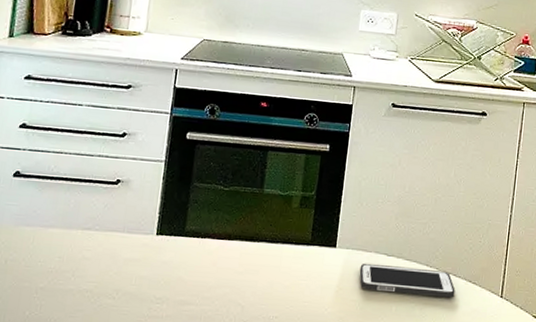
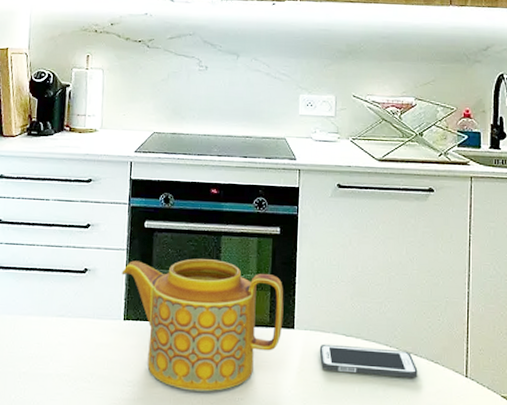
teapot: none [157,173,328,310] -> present [121,258,284,392]

